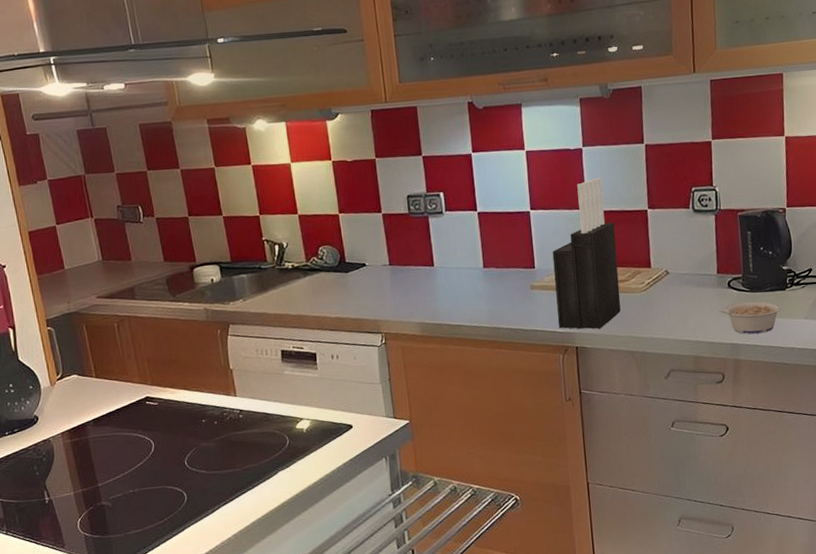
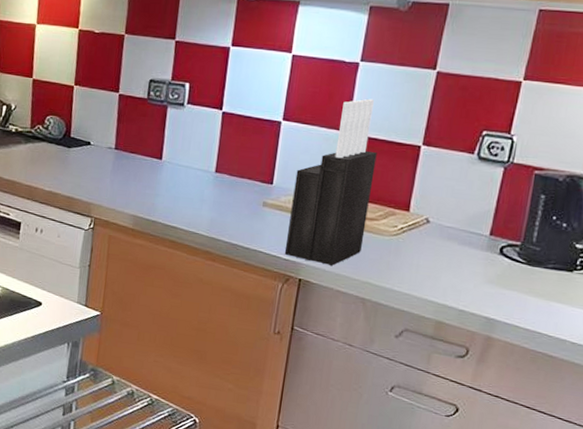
legume: present [718,301,782,335] -> none [480,273,563,315]

